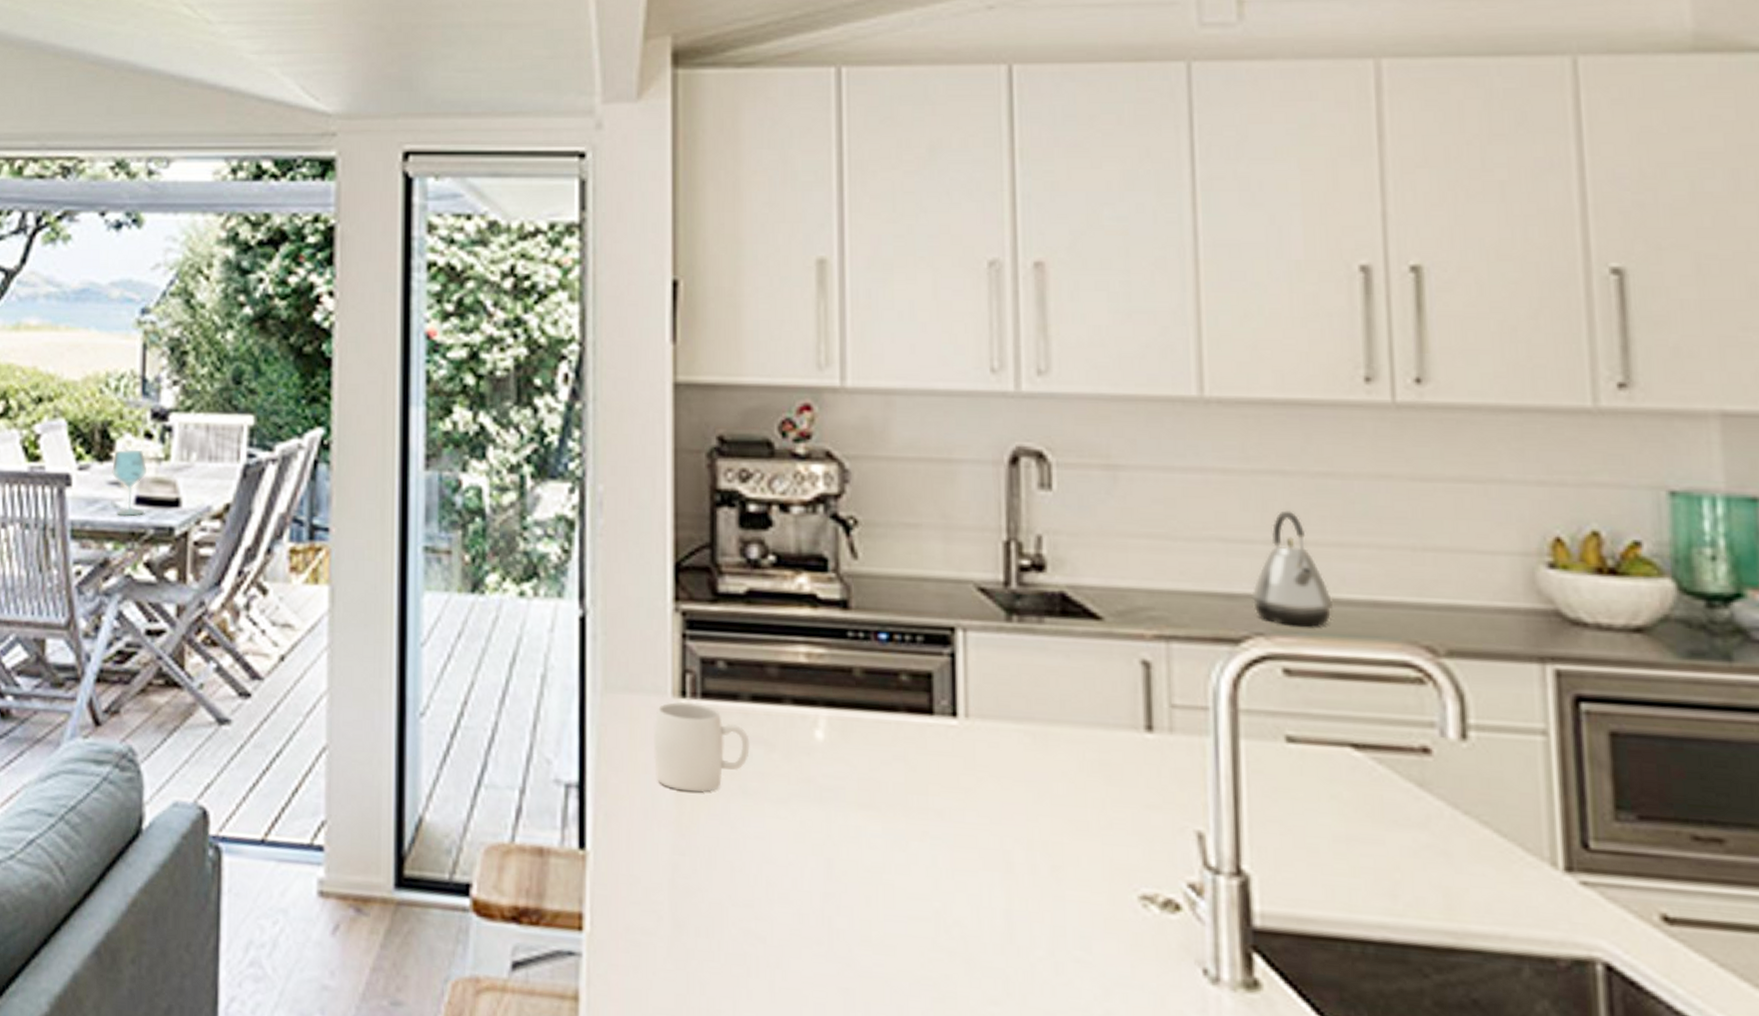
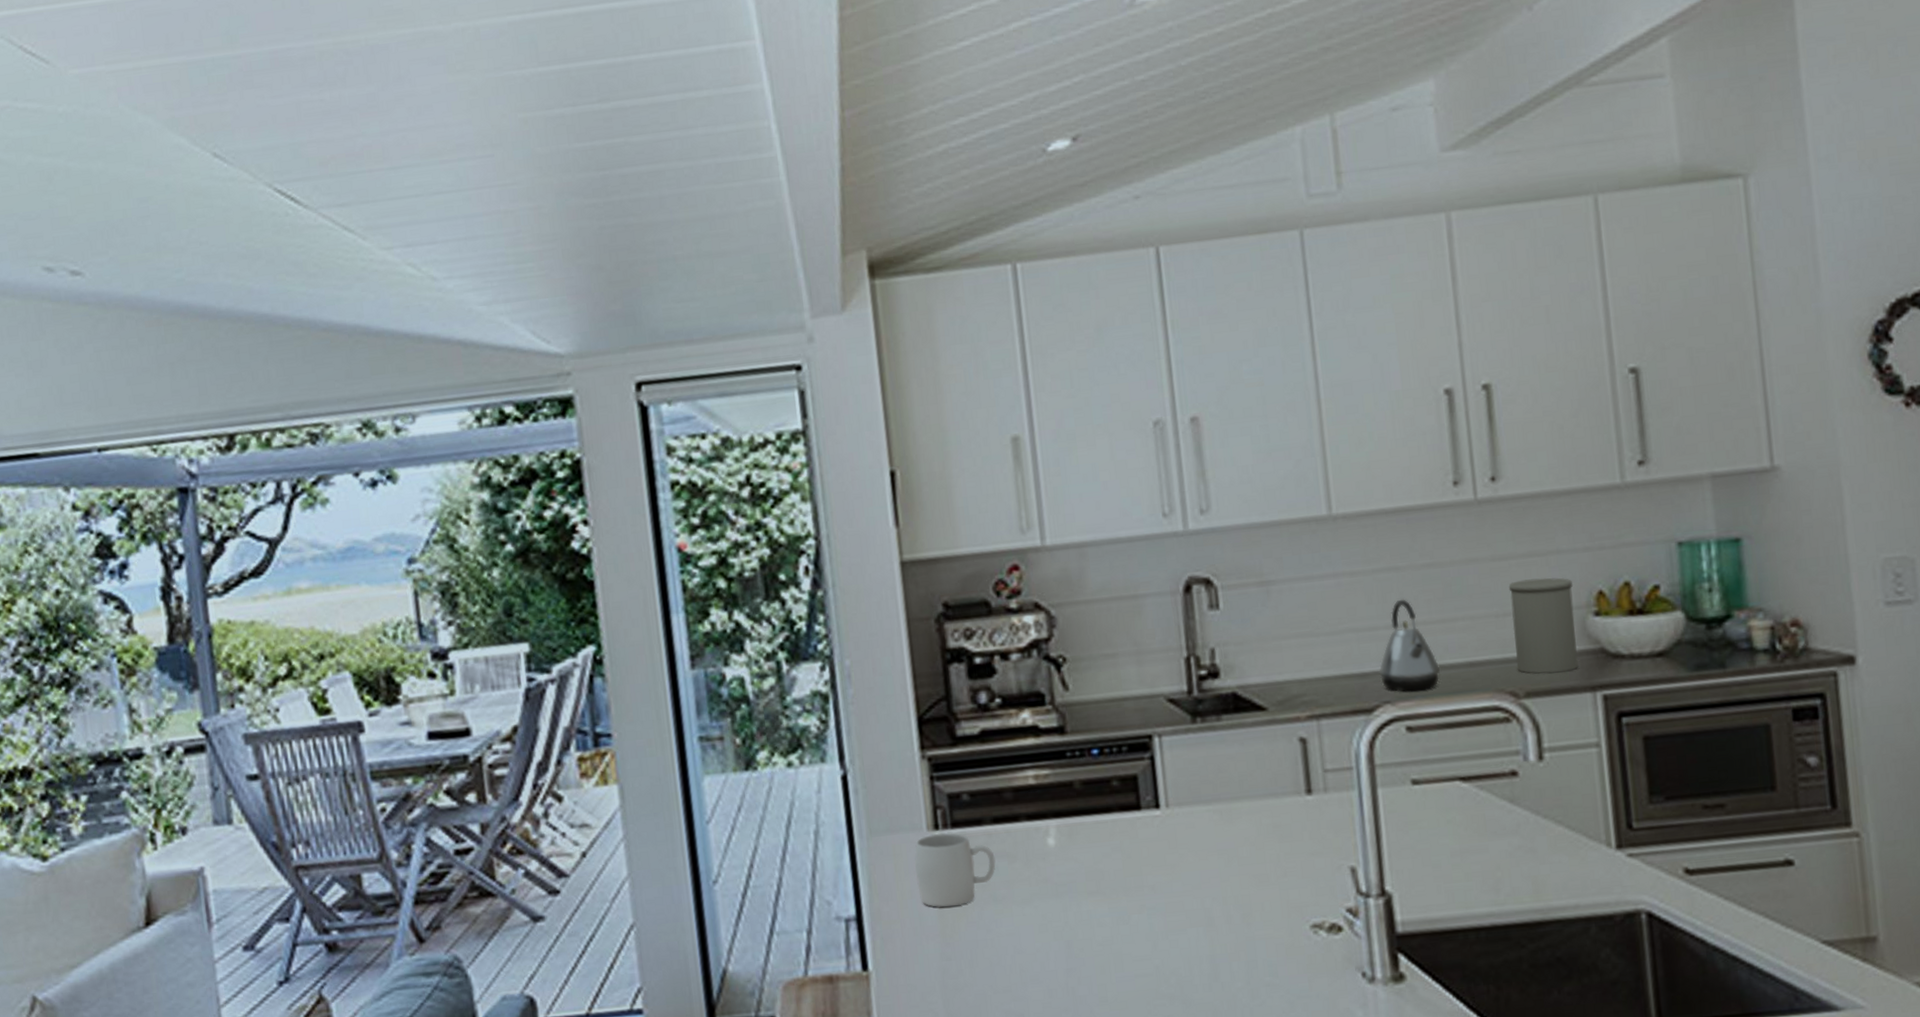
wine glass: present [112,449,146,517] -> none [401,690,437,753]
canister: none [1431,509,1523,634] -> present [1508,577,1579,674]

